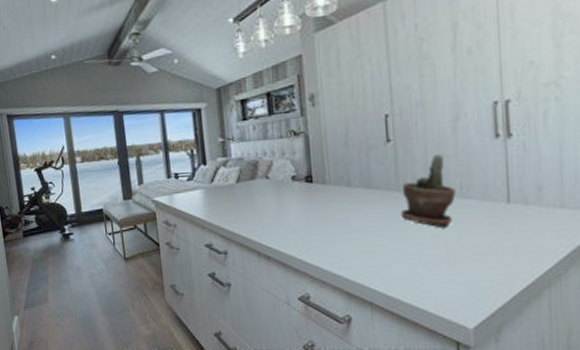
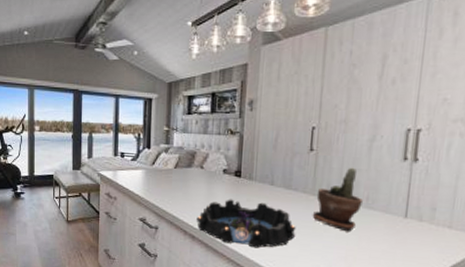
decorative bowl: none [269,207,385,261] -> present [196,199,297,249]

